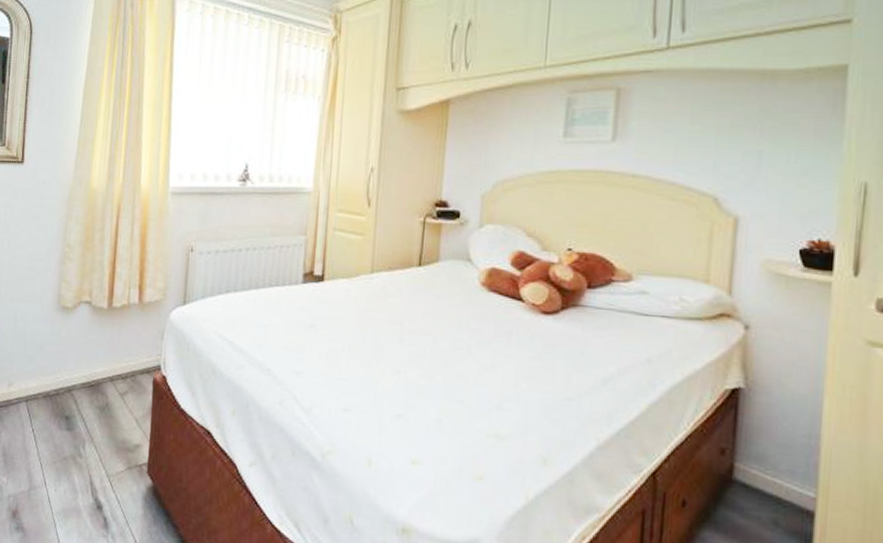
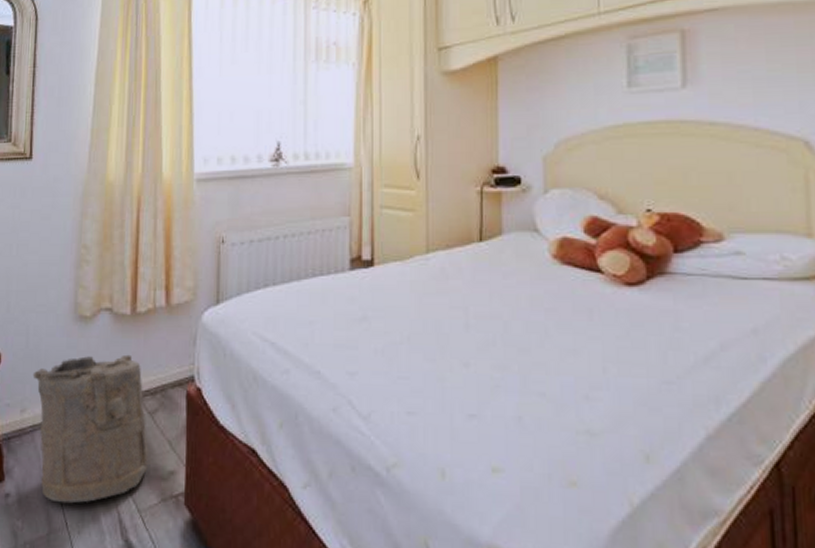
laundry hamper: none [19,342,118,466] -> present [32,354,148,504]

